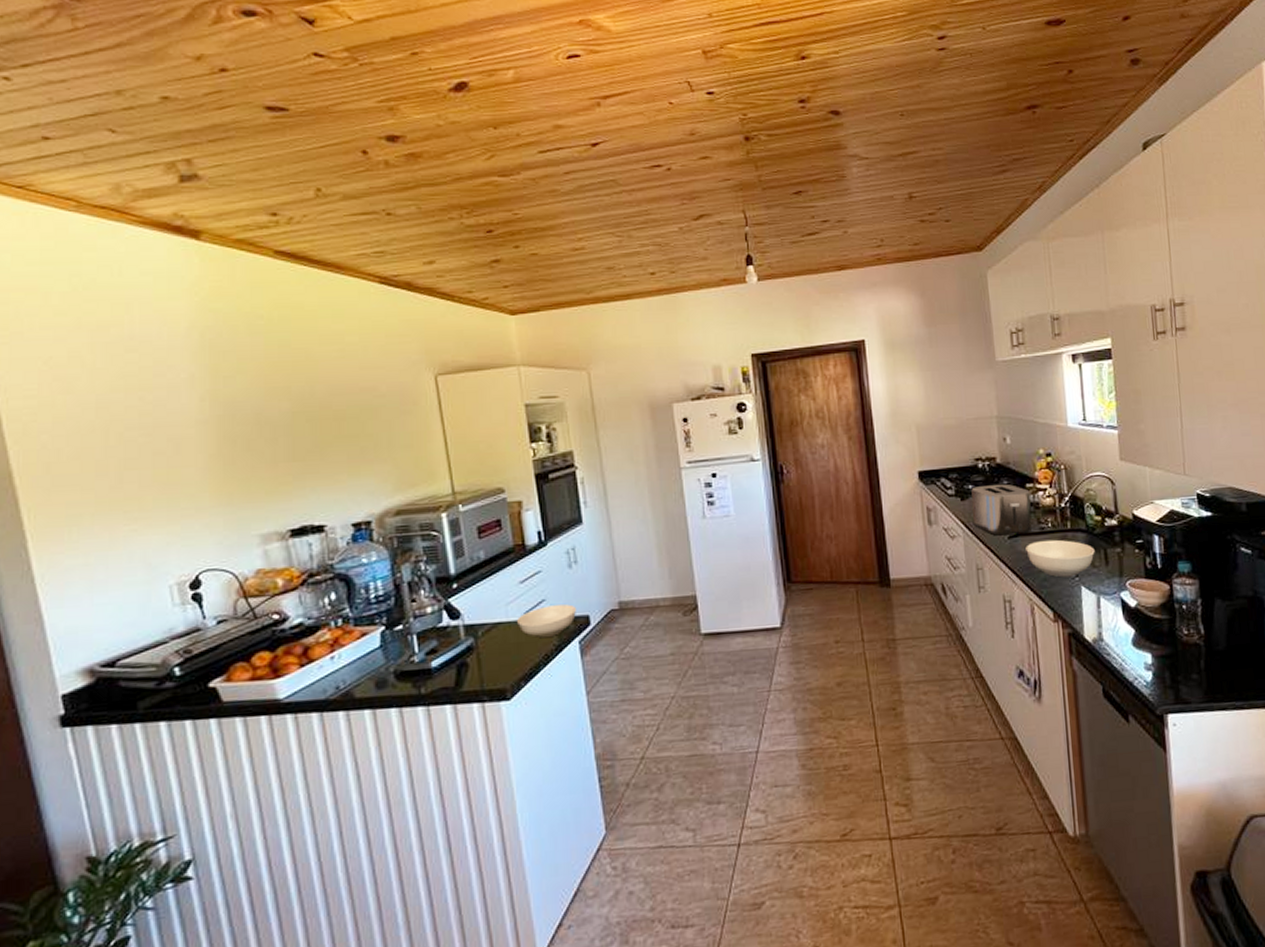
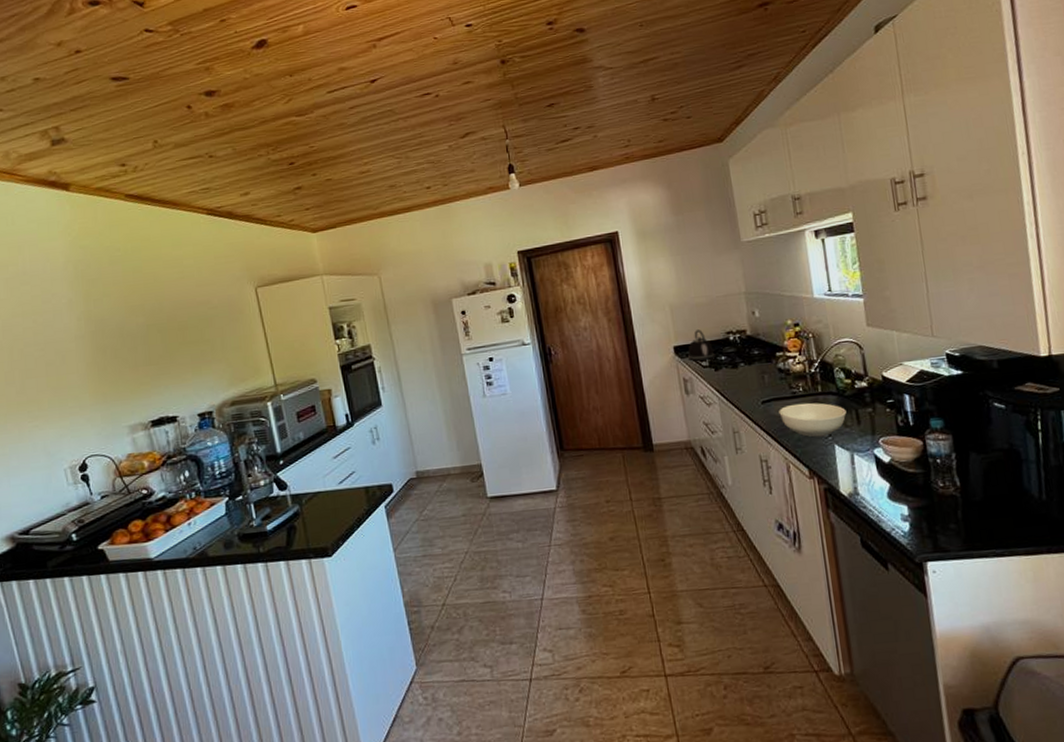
bowl: present [517,604,576,638] -> none [333,475,381,504]
kettle: none [933,454,961,489] -> present [687,329,714,361]
toaster: present [971,484,1033,536] -> none [724,354,784,402]

